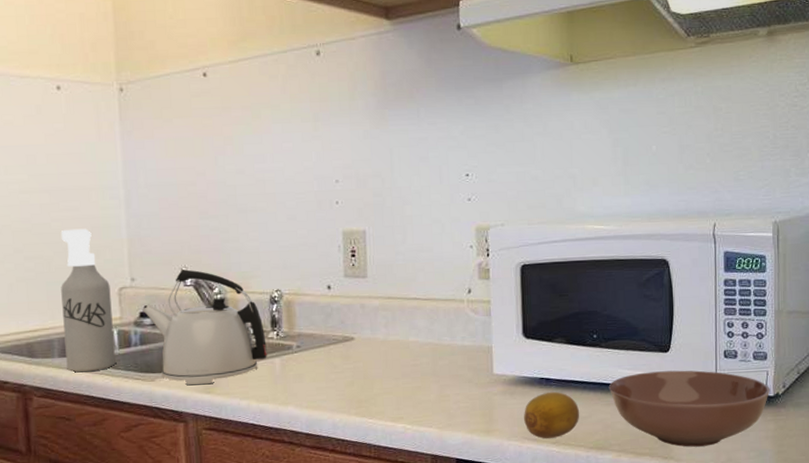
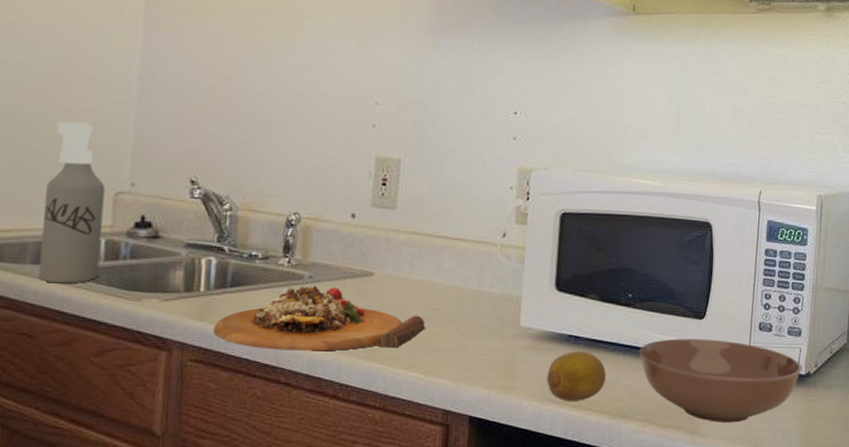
kettle: present [141,269,268,386] -> none [137,180,276,310]
cutting board: none [220,353,408,414] -> present [213,285,426,352]

